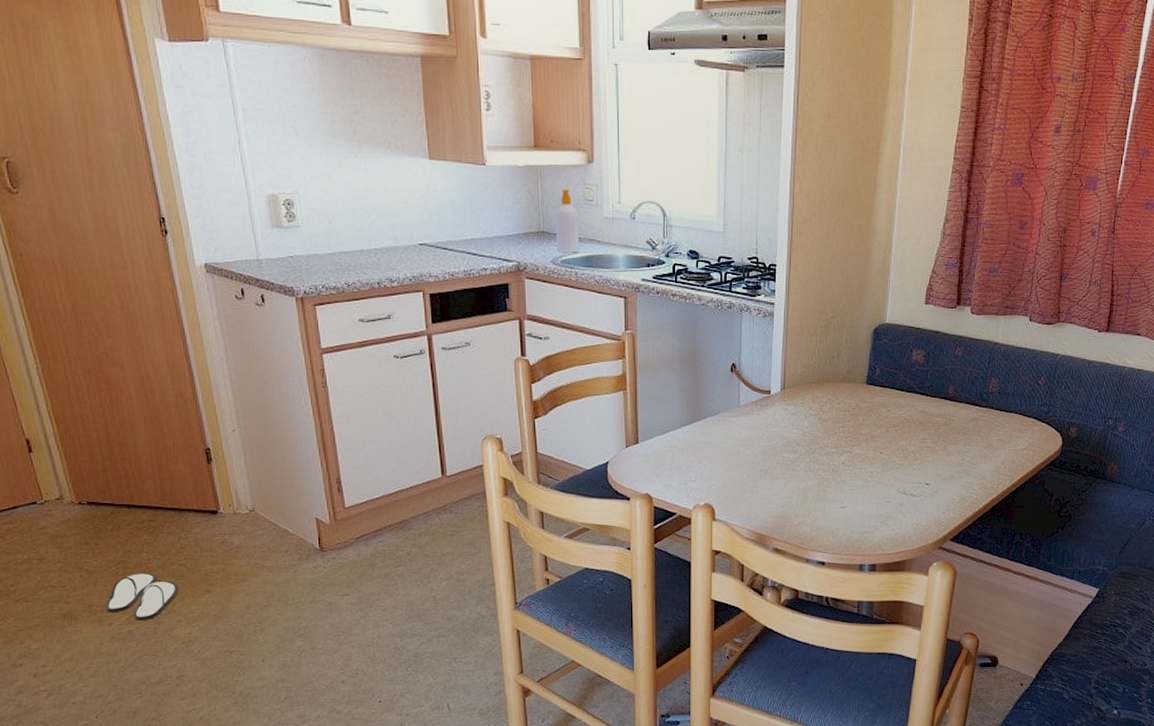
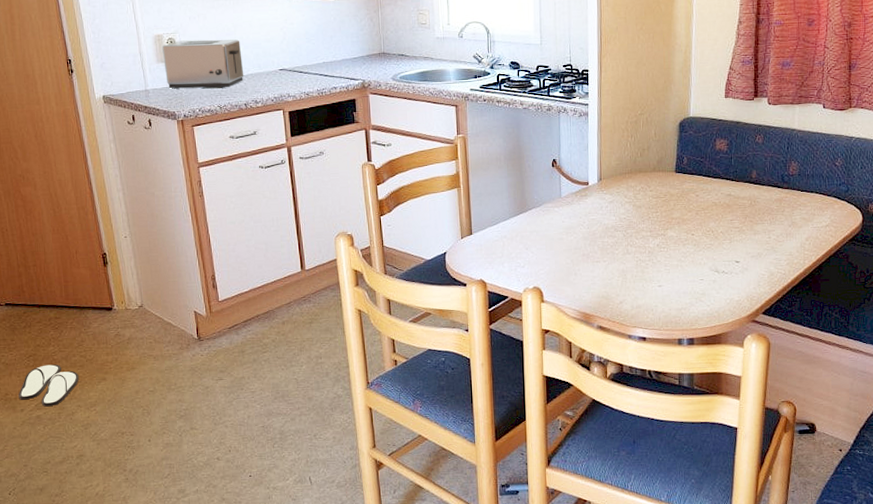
toaster: none [277,203,377,262] -> present [162,39,244,89]
soap bottle: present [555,189,579,253] -> none [394,15,415,70]

